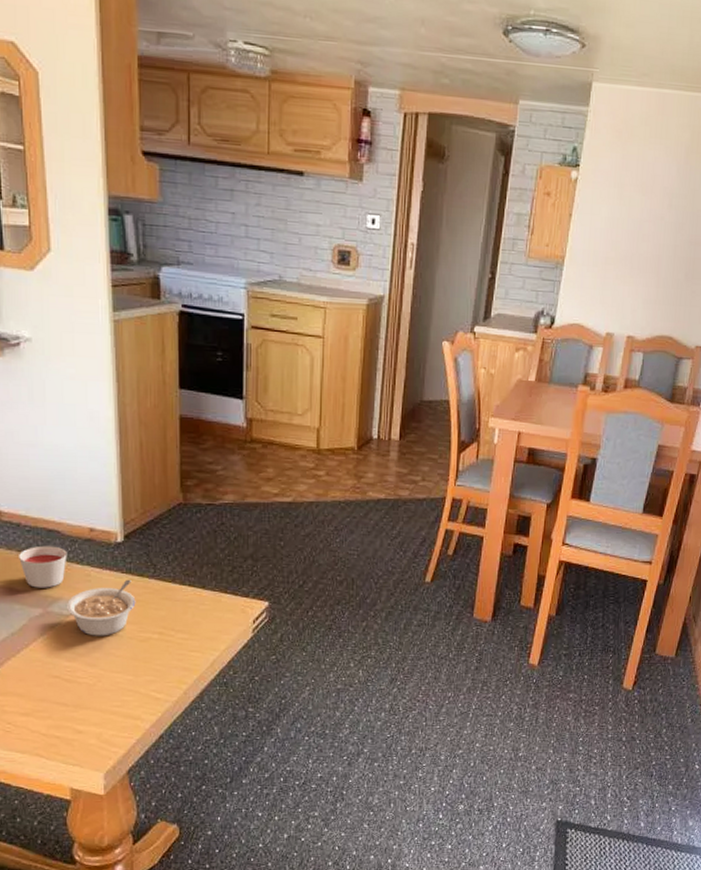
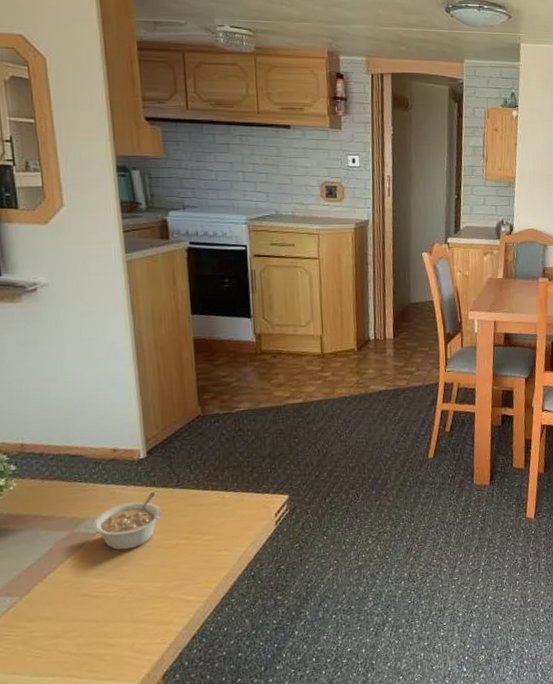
candle: present [19,545,67,588] -> none [43,470,92,512]

